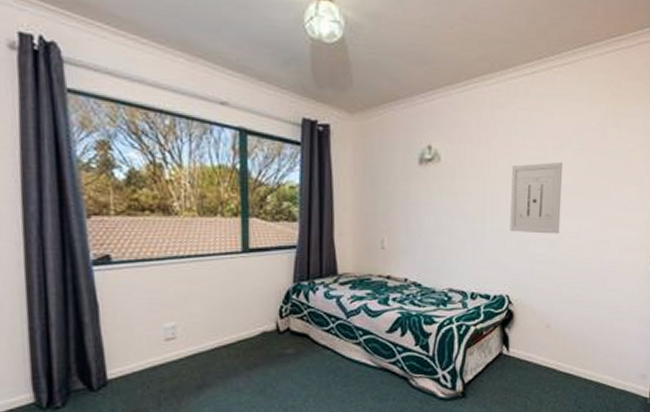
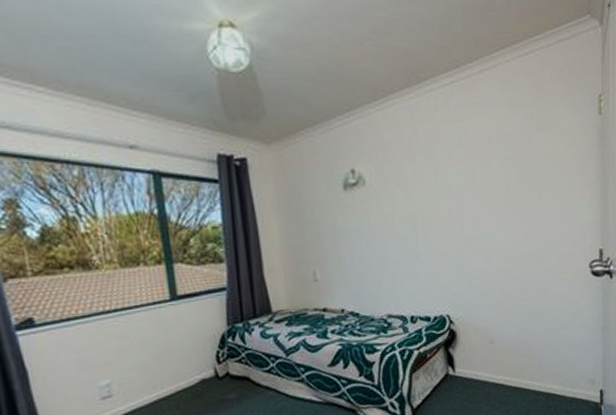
wall art: present [510,161,563,234] -> none [439,172,495,250]

